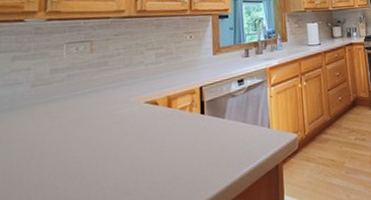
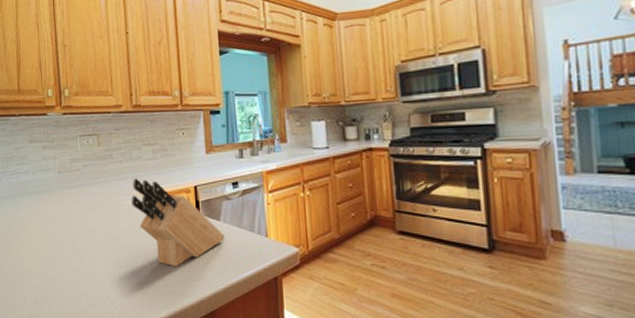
knife block: none [127,84,229,175] -> present [131,178,225,267]

